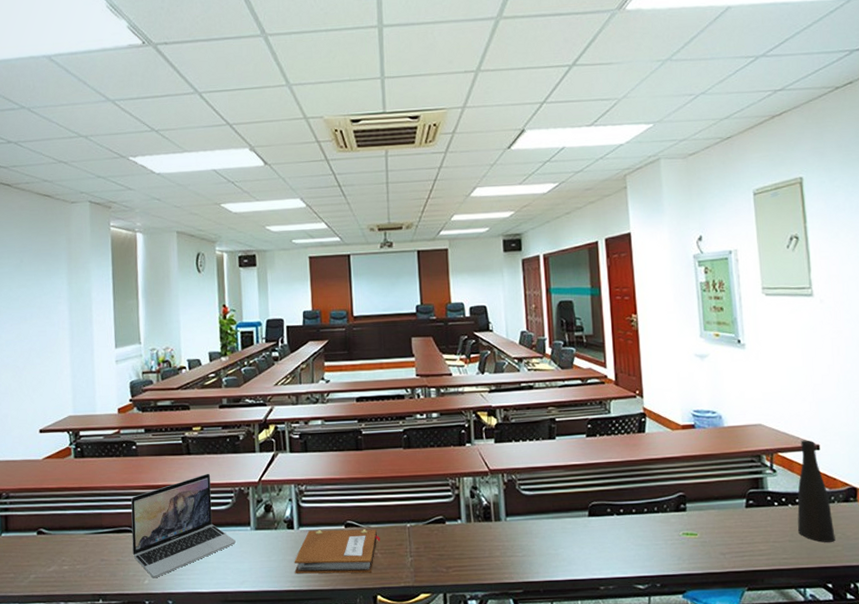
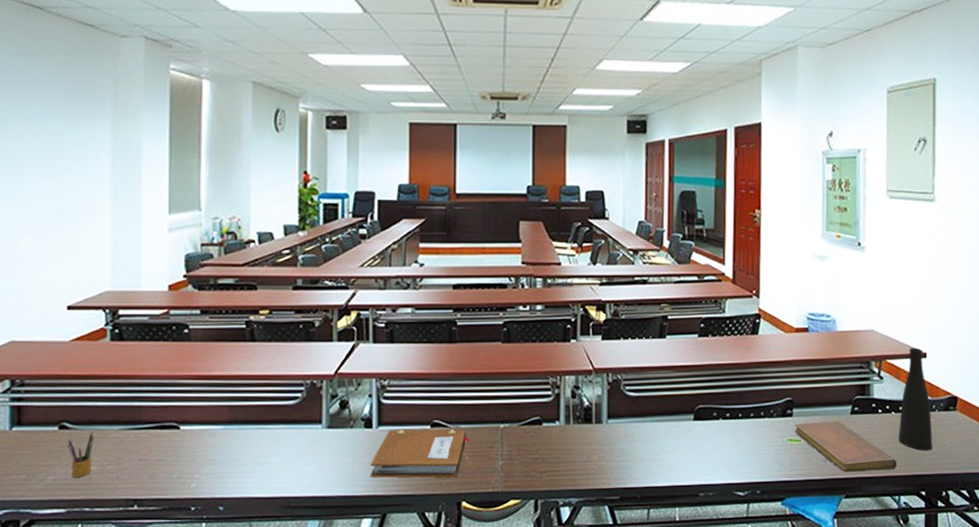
pencil box: none [44,536,66,577] -> present [67,431,95,479]
laptop: present [130,473,236,579] -> none [178,363,303,482]
notebook: none [689,514,800,565] -> present [794,421,898,472]

